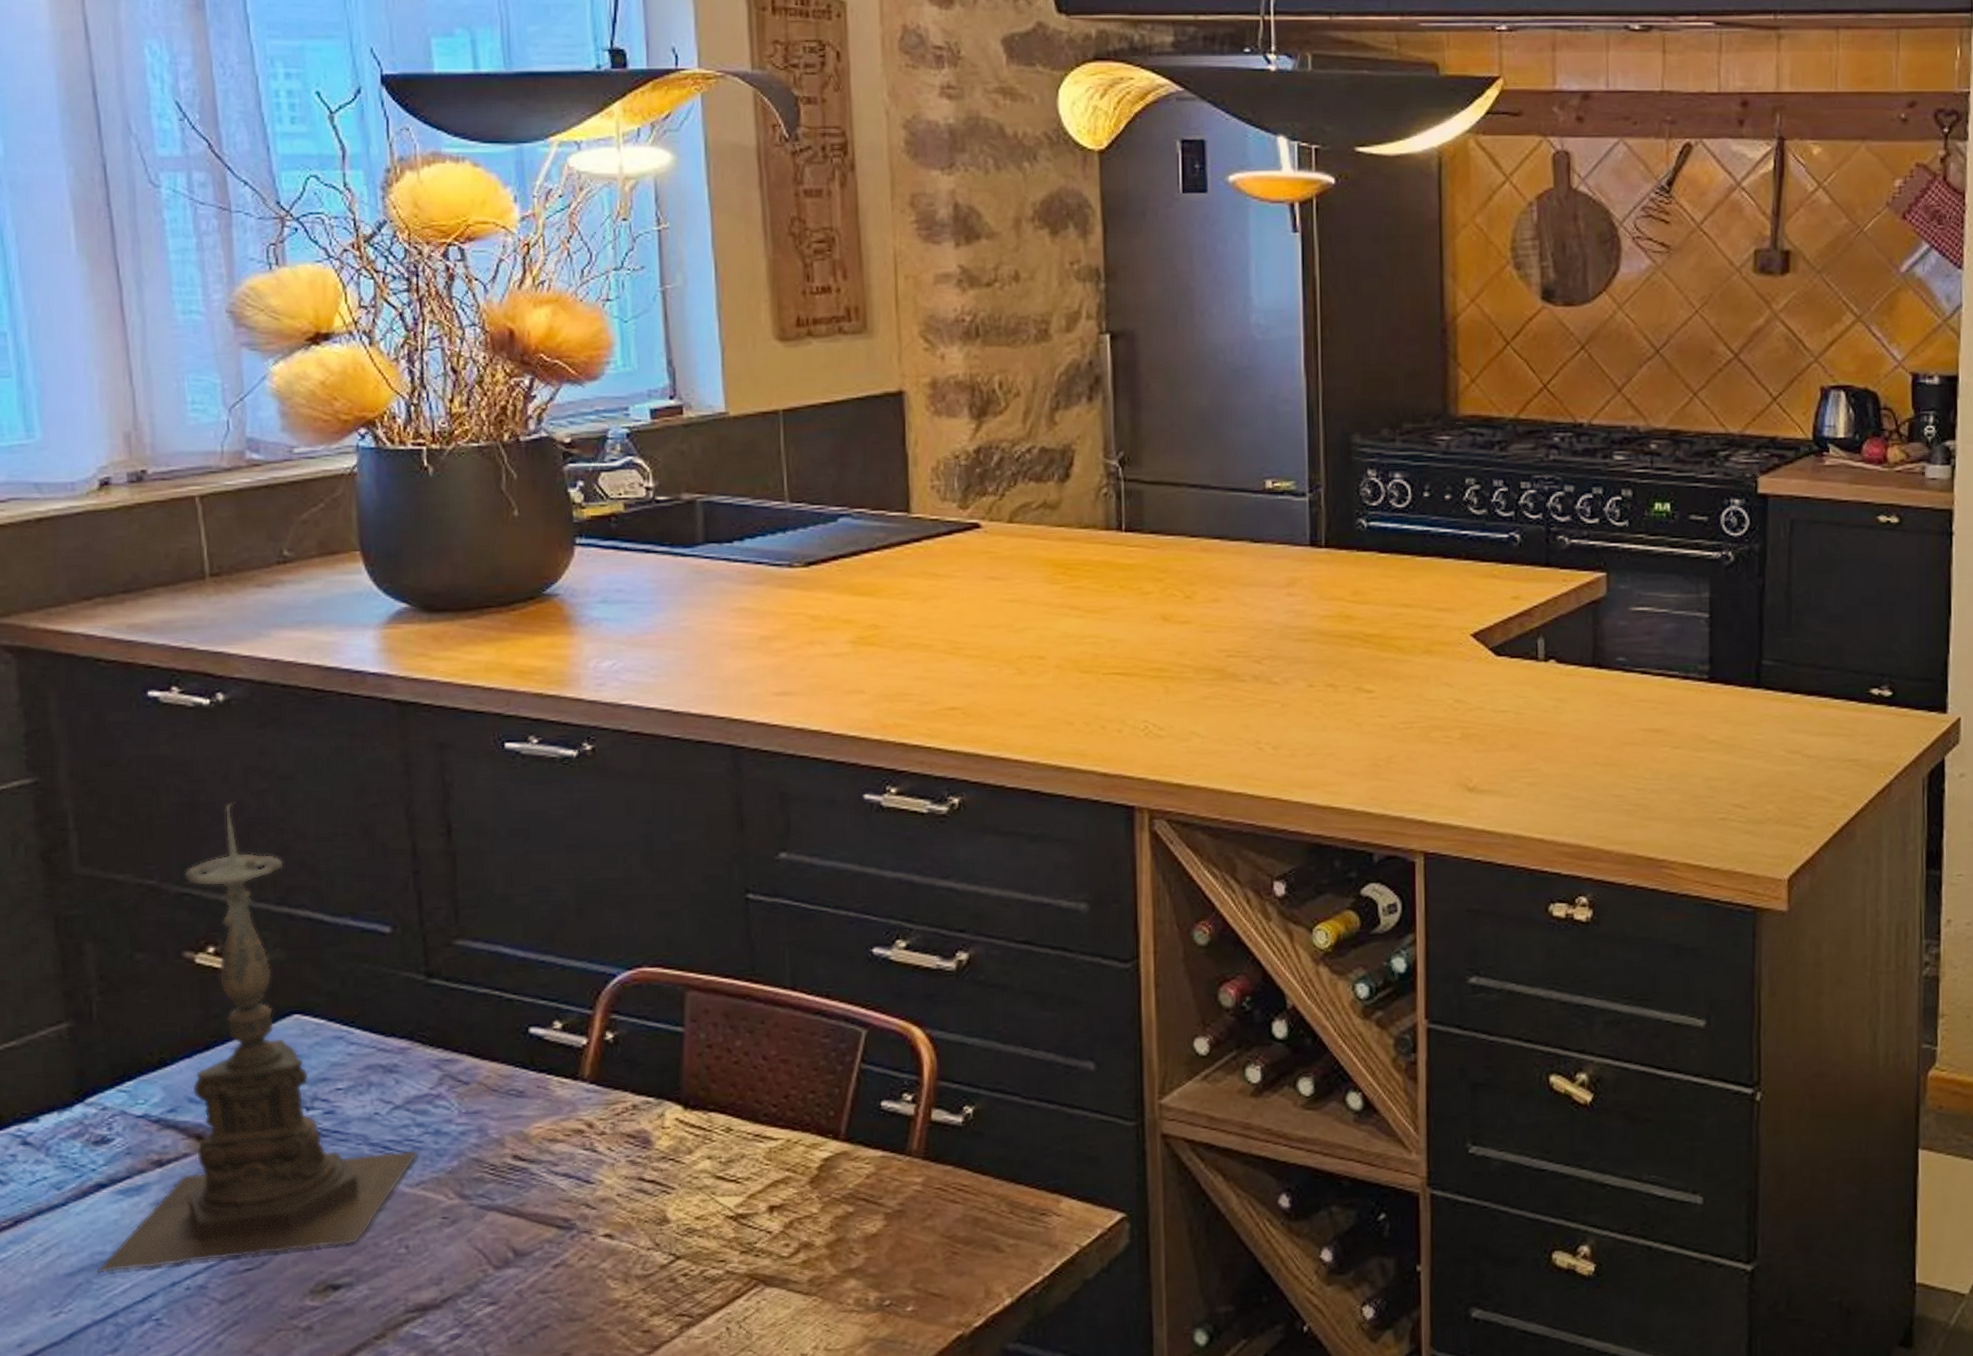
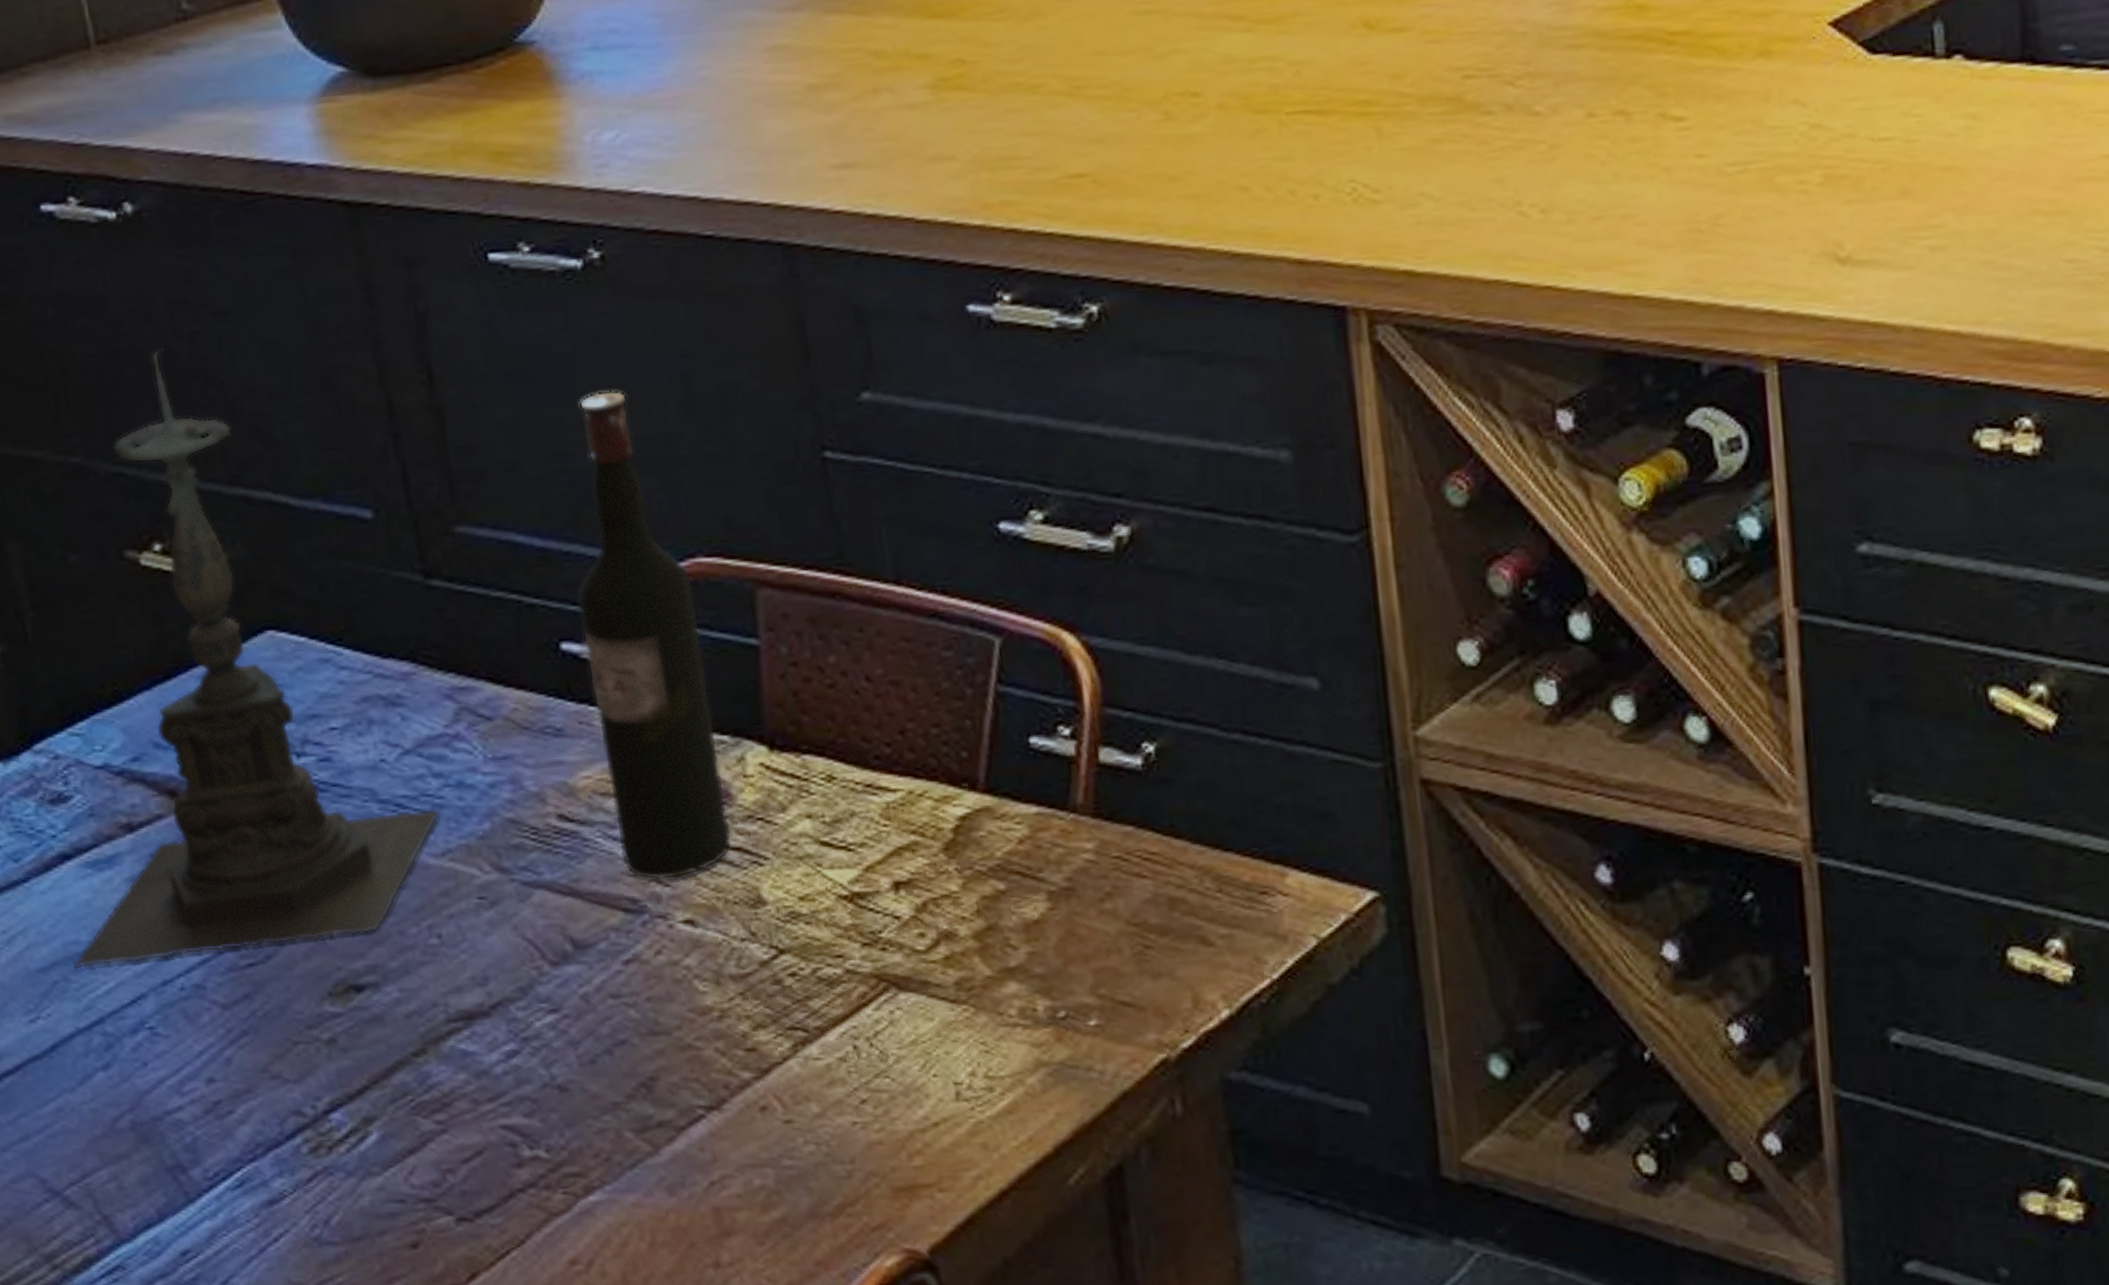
wine bottle: none [545,845,649,1205] -> present [576,390,733,880]

